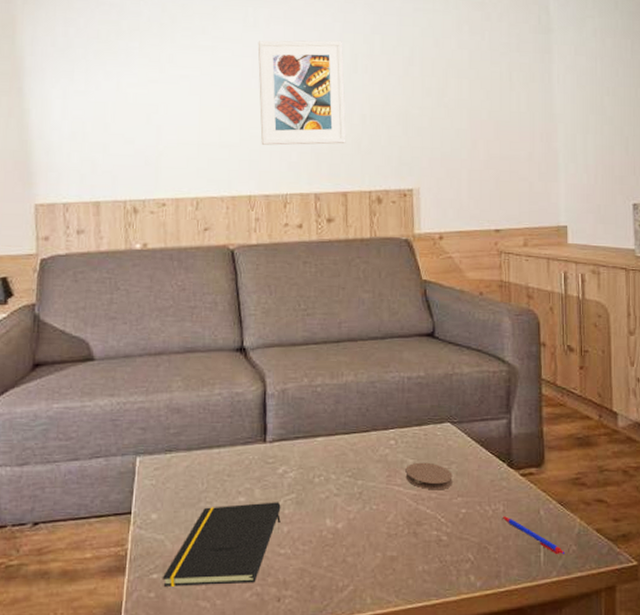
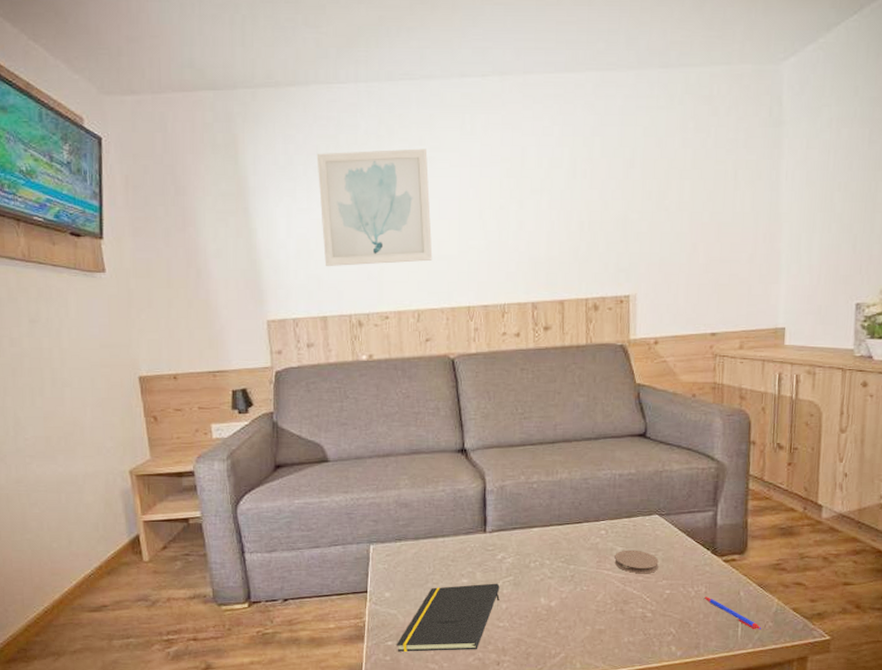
wall art: none [97,37,213,150] -> present [316,148,433,266]
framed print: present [257,40,346,145] -> none [475,144,564,256]

